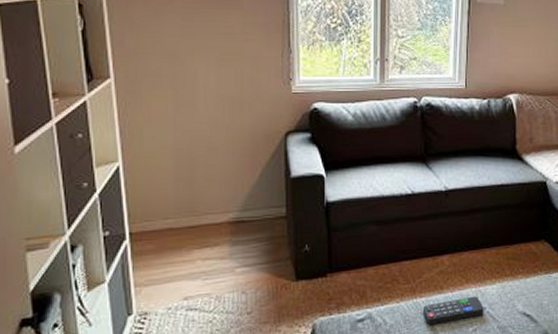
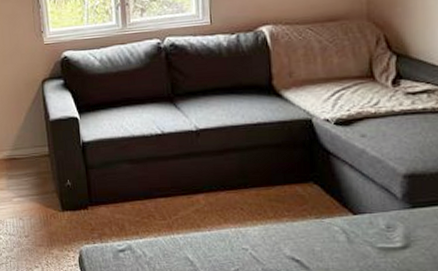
remote control: present [422,296,484,325] -> none [180,236,246,261]

